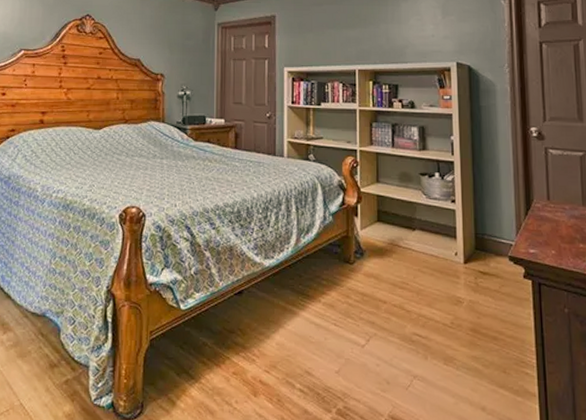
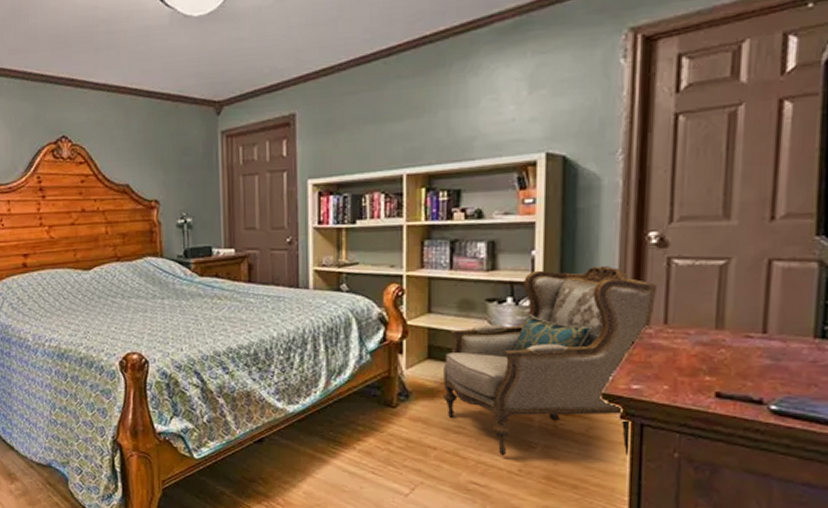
armchair: none [390,152,541,310] -> present [443,266,658,456]

